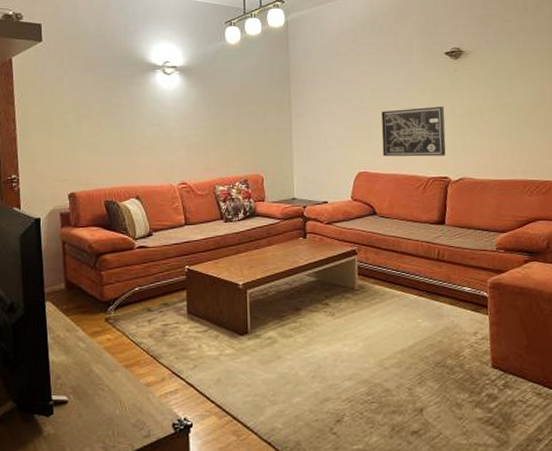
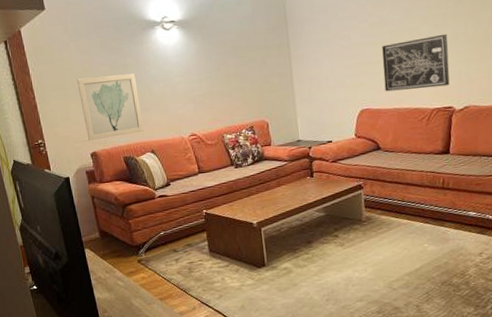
wall art: none [65,113,131,181] -> present [76,73,144,141]

